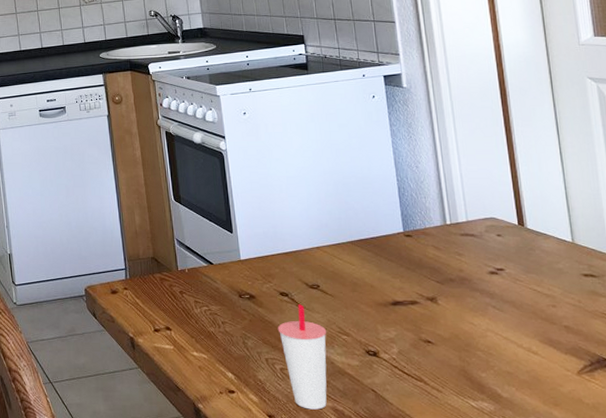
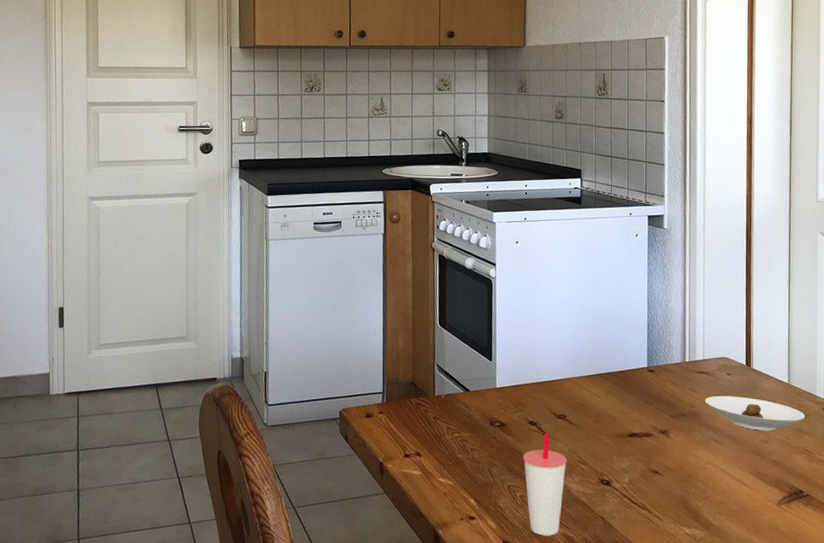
saucer: none [474,258,599,295] -> present [704,395,806,431]

